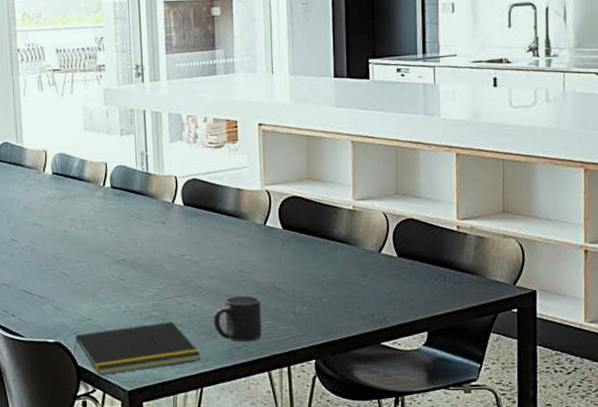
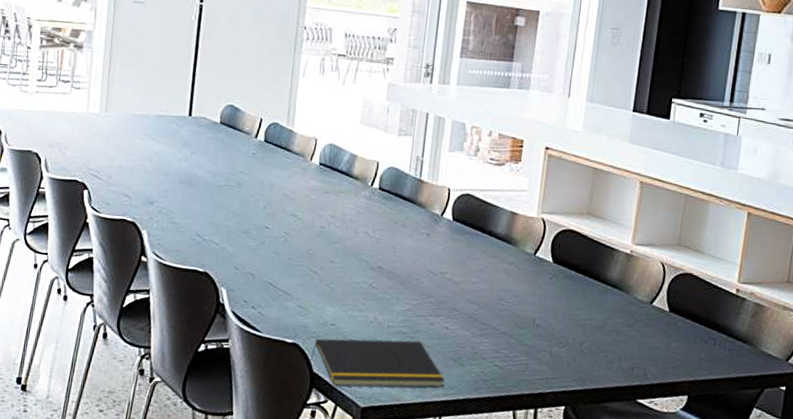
mug: present [213,295,262,341] -> none [463,324,517,375]

